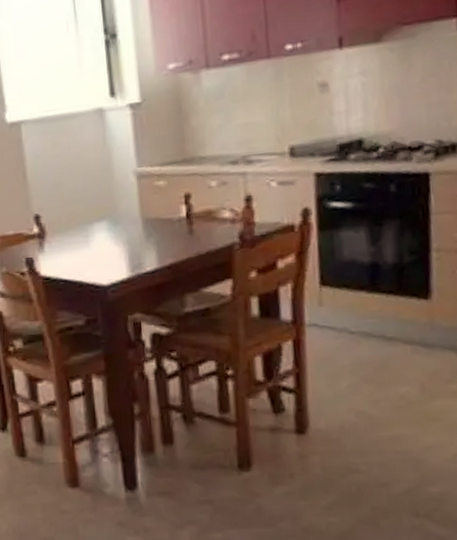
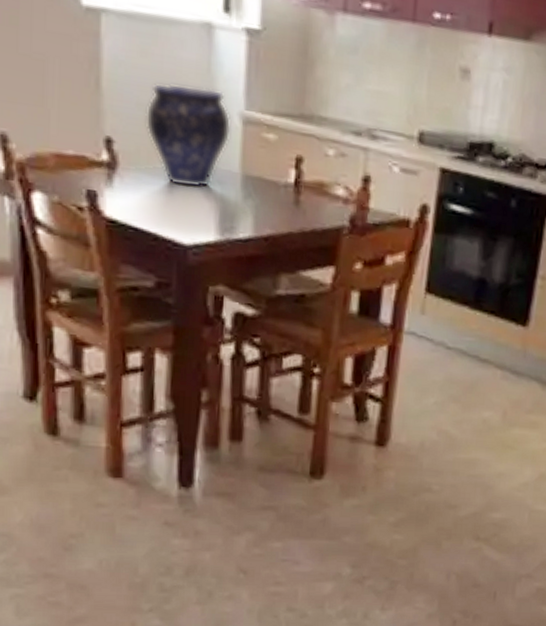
vase: none [61,157,129,240] -> present [145,83,232,189]

